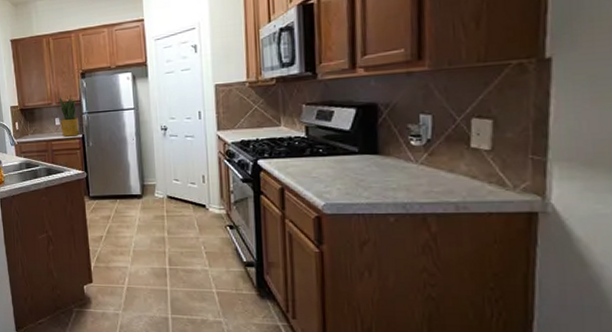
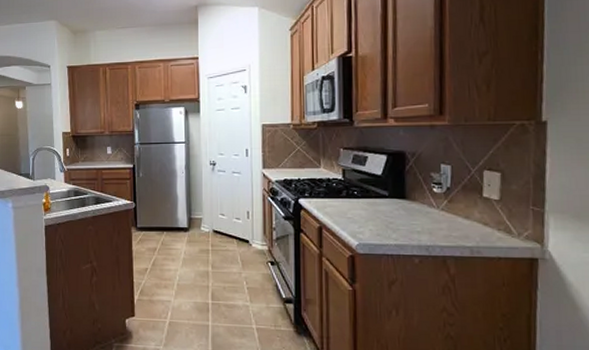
planter: present [58,95,80,137] -> none [111,125,131,166]

